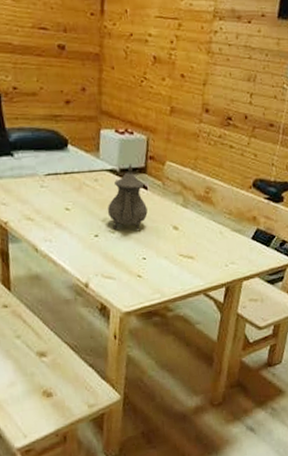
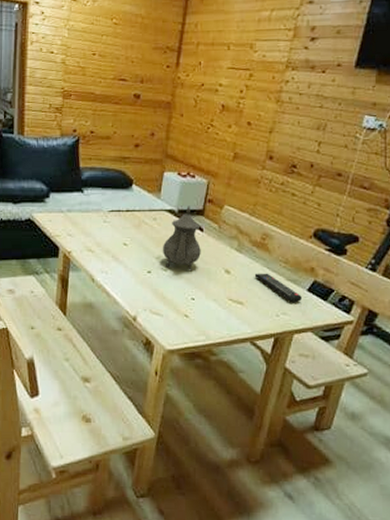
remote control: none [201,225,247,252] -> present [254,273,302,303]

